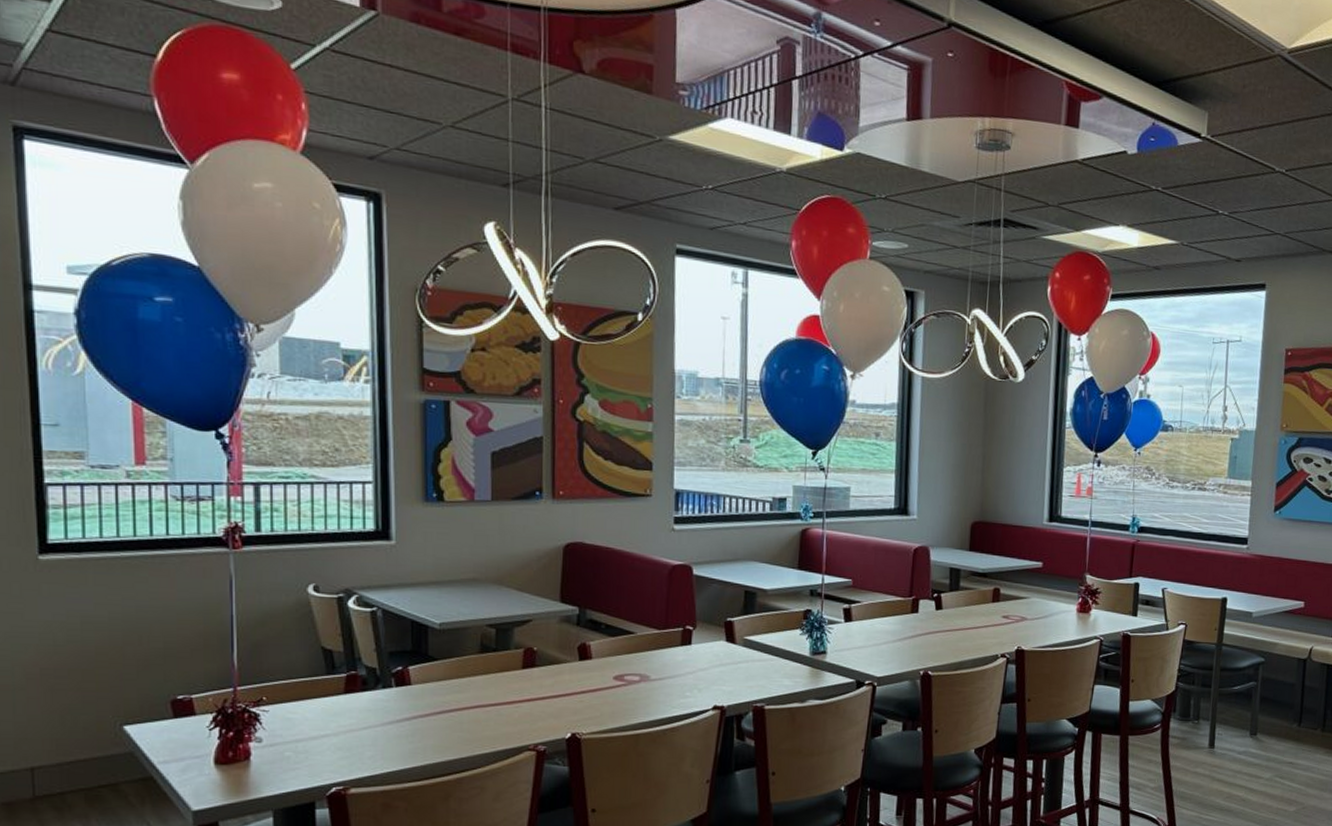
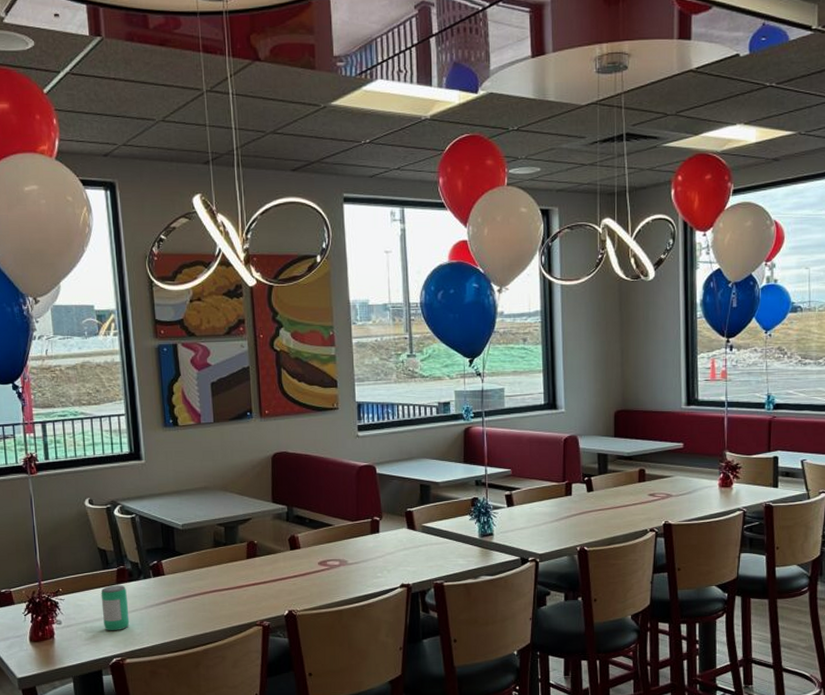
beverage can: none [321,695,359,753] -> present [101,585,130,631]

